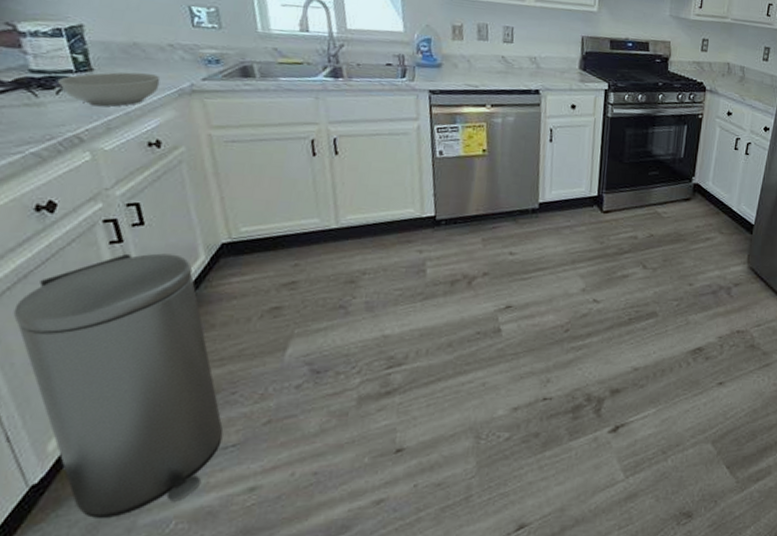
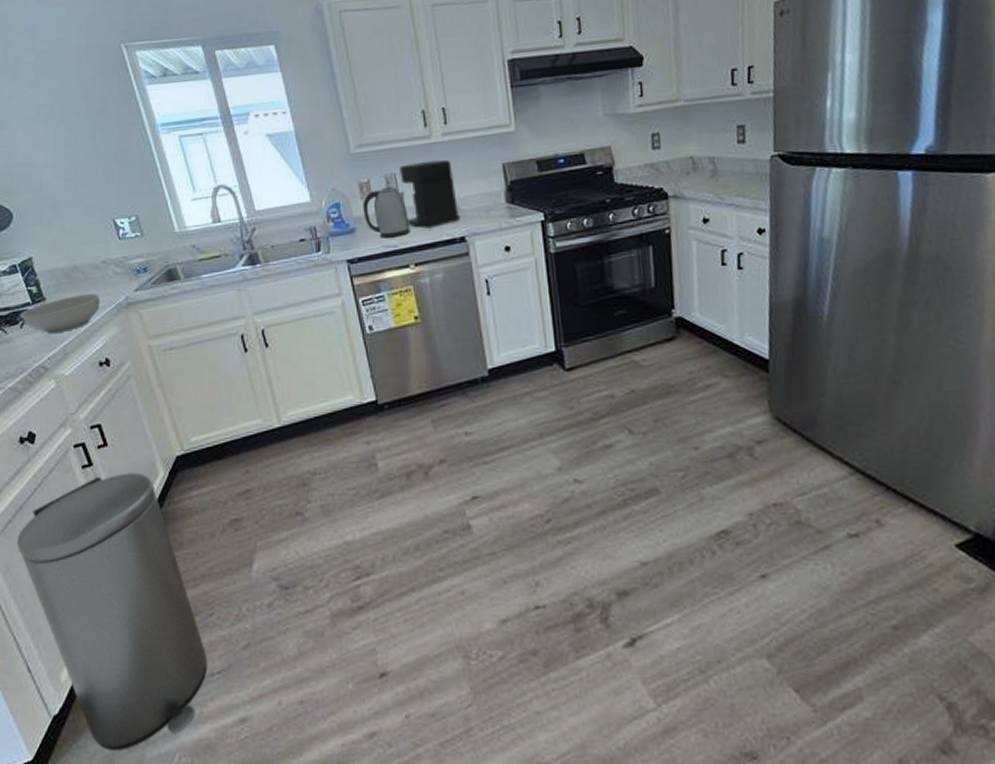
kettle: none [451,33,493,79] -> present [362,186,411,238]
coffee maker: none [490,18,539,78] -> present [400,159,460,229]

